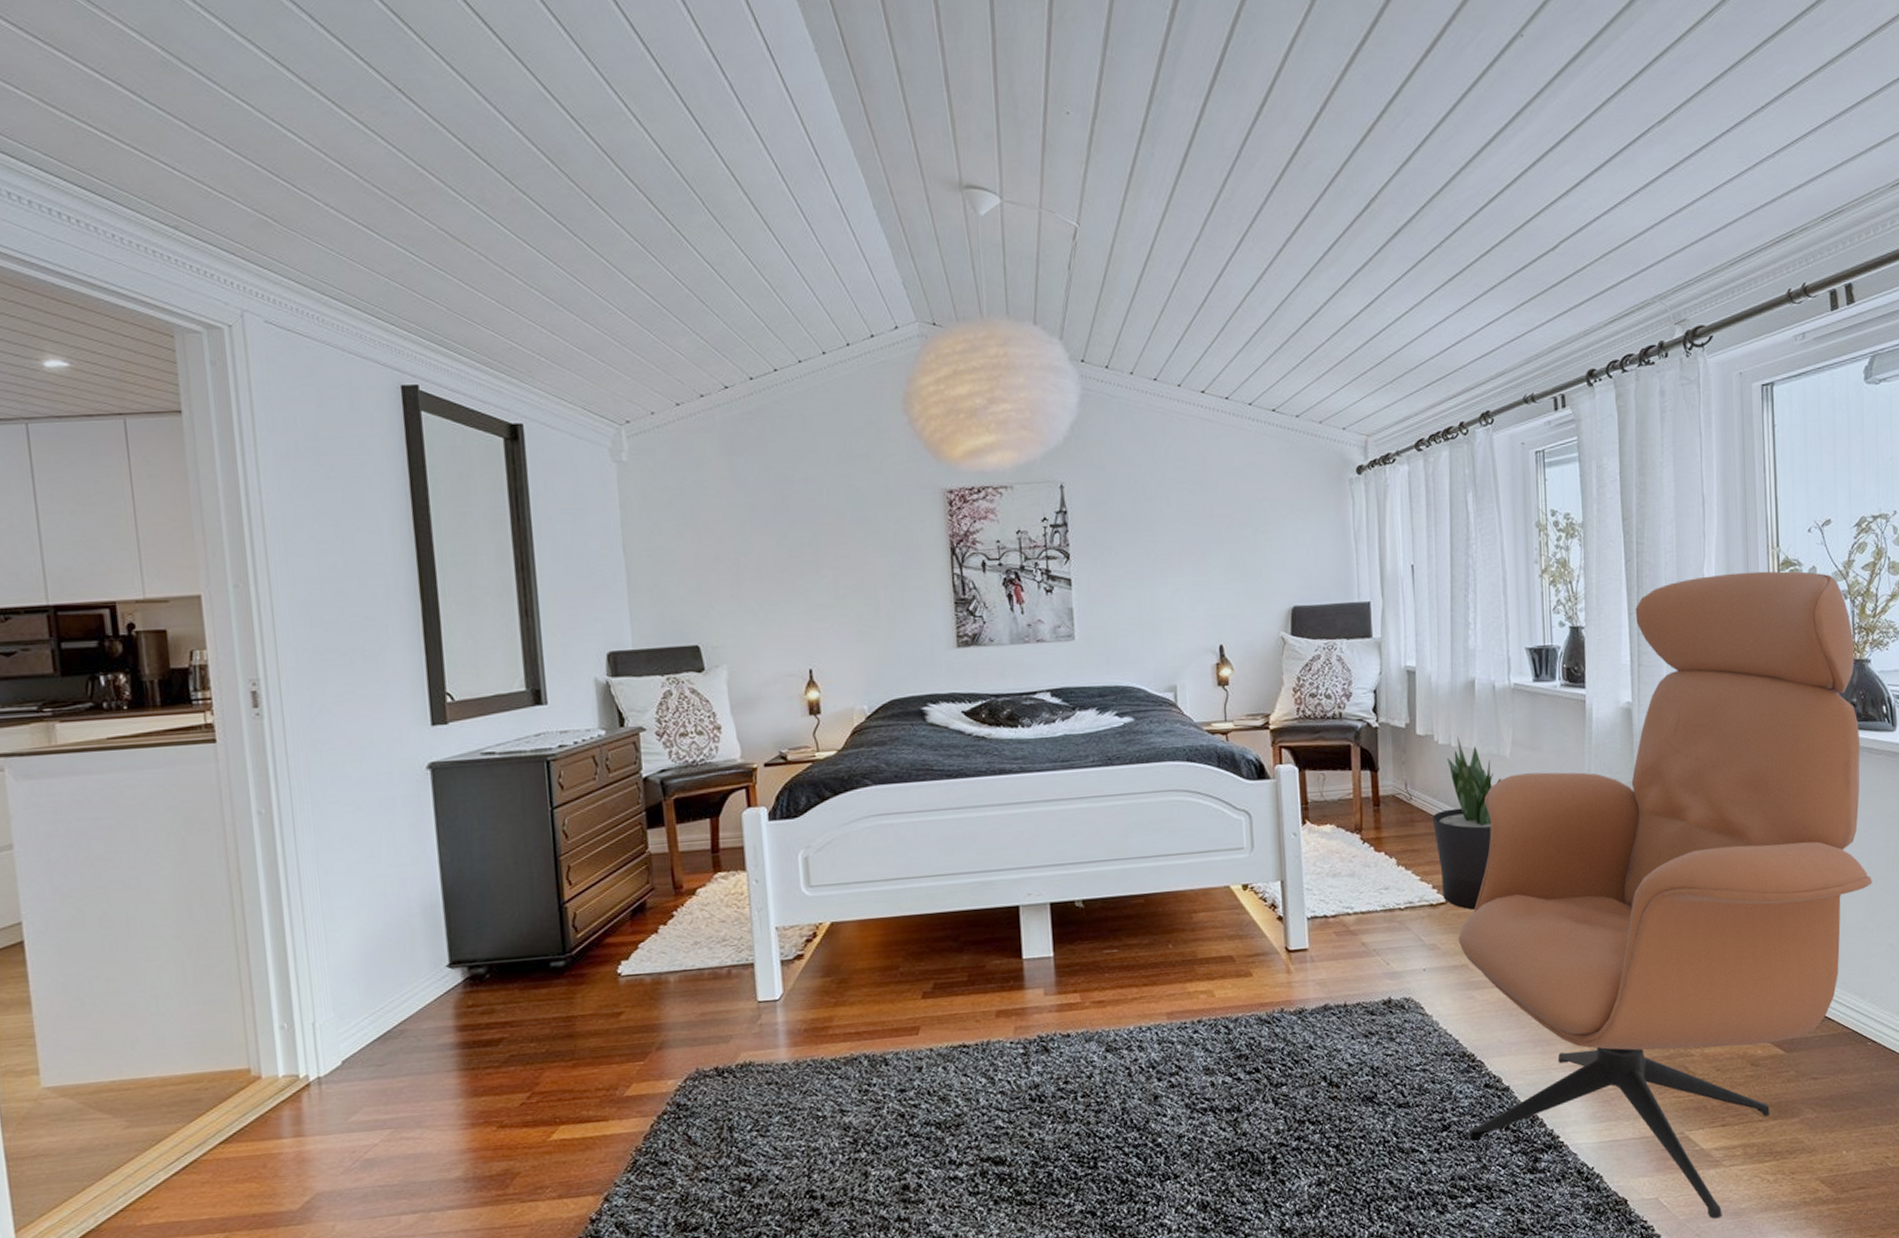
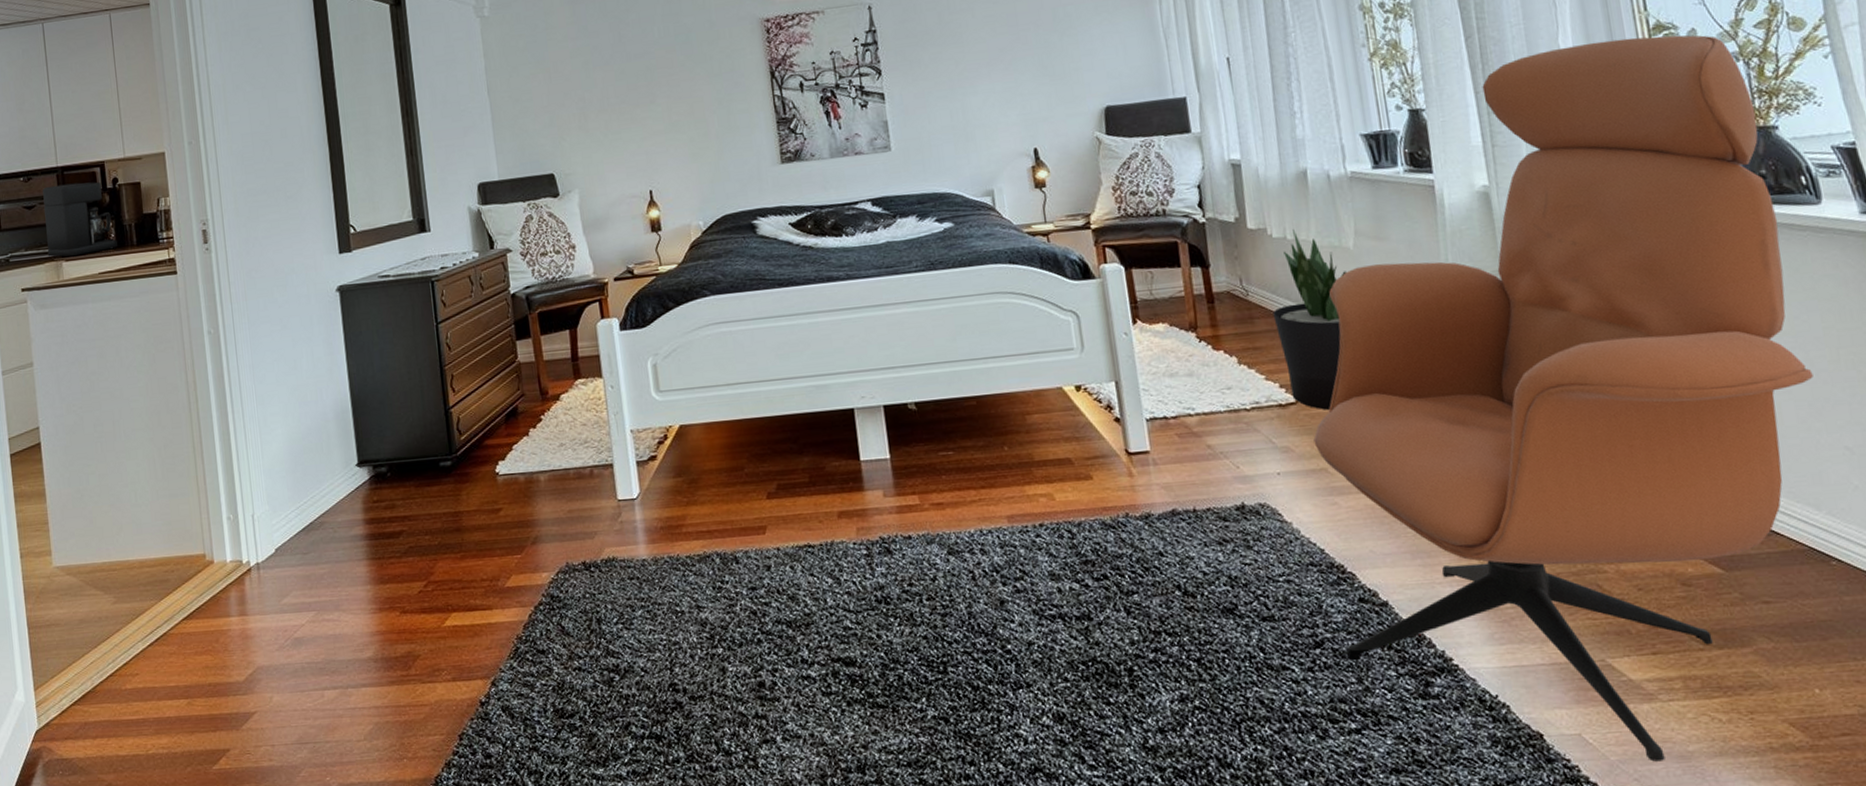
coffee maker: none [26,626,134,717] -> present [42,182,118,257]

